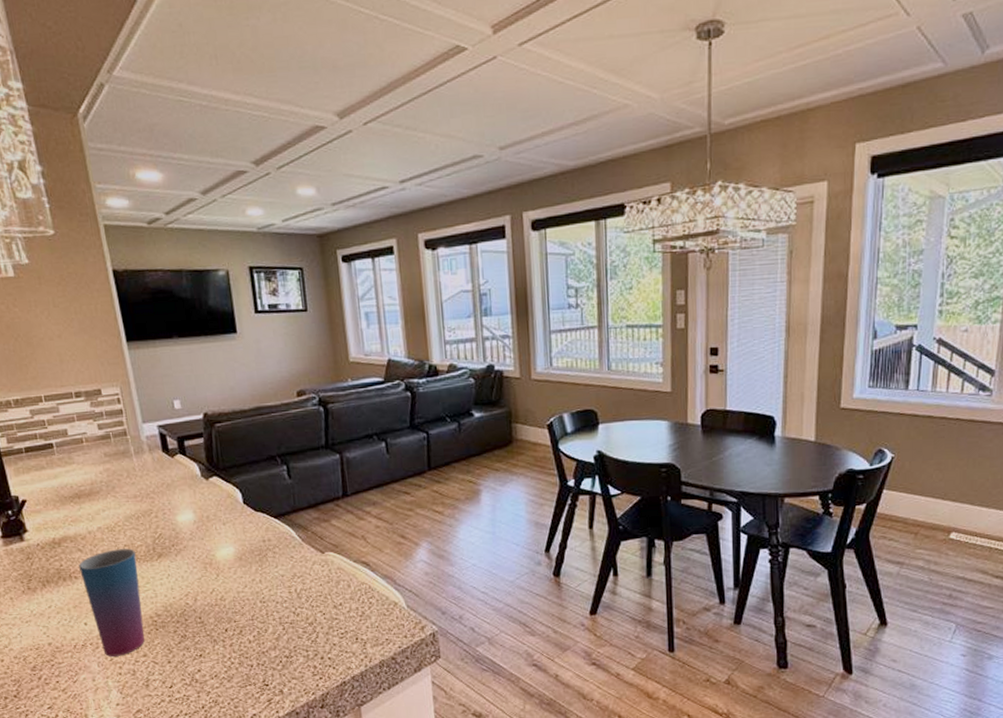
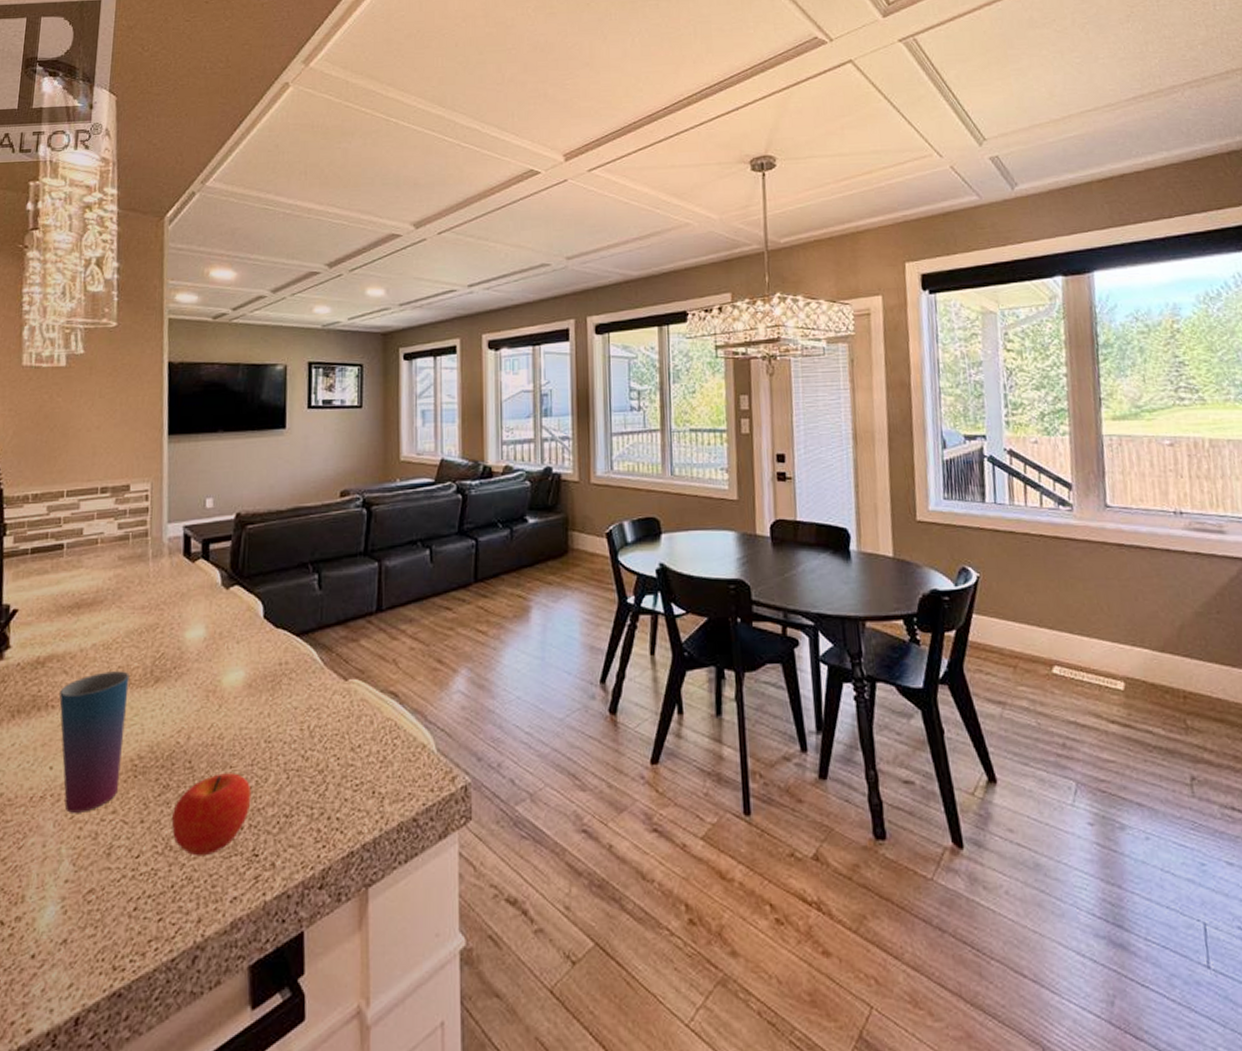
fruit: none [192,626,256,686] -> present [171,773,252,857]

